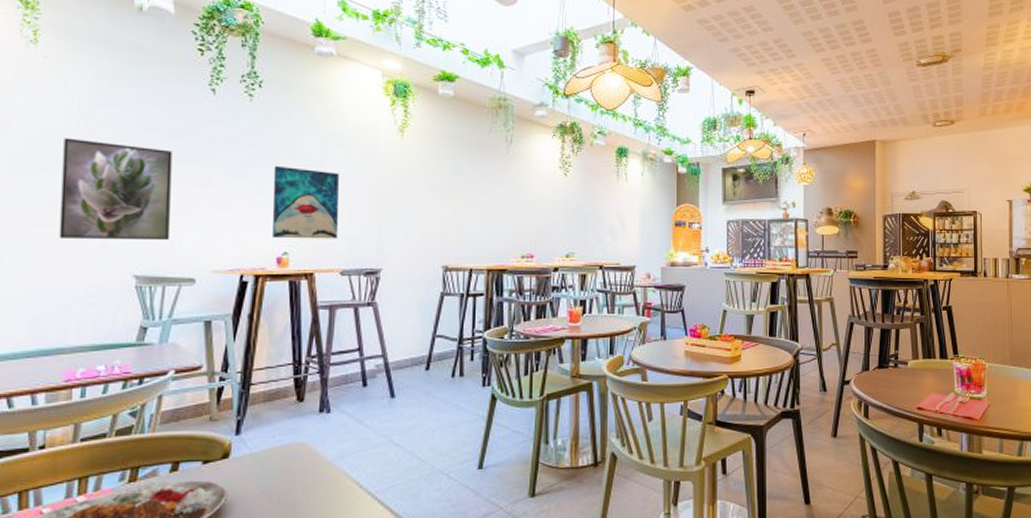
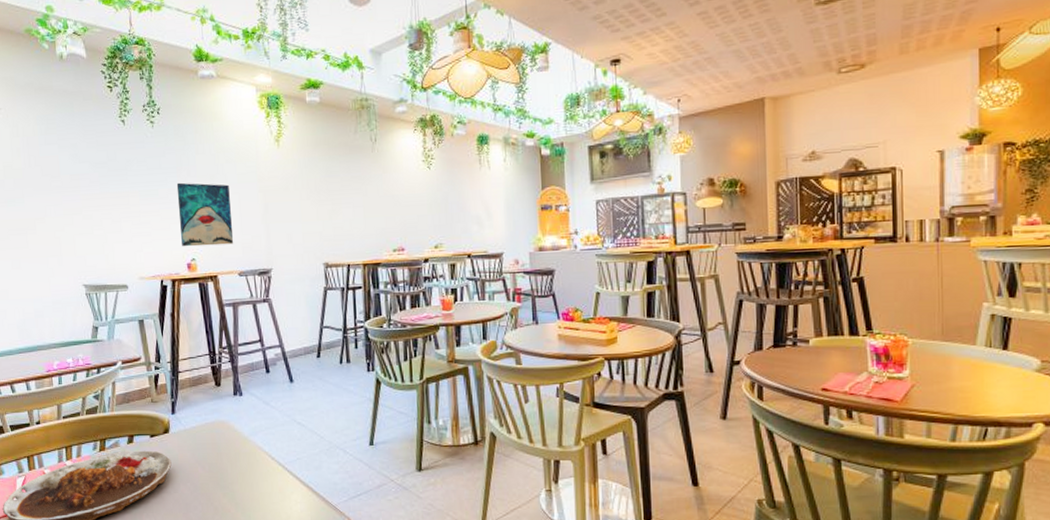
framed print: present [59,137,172,241] -> none [21,174,105,257]

